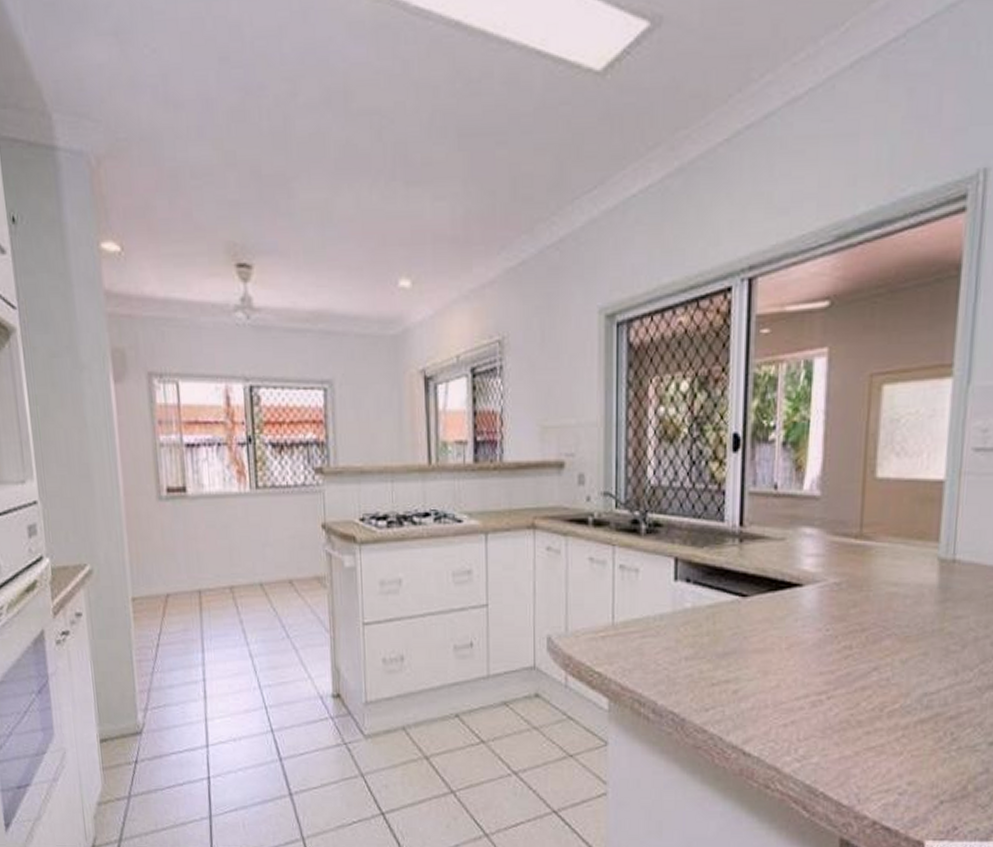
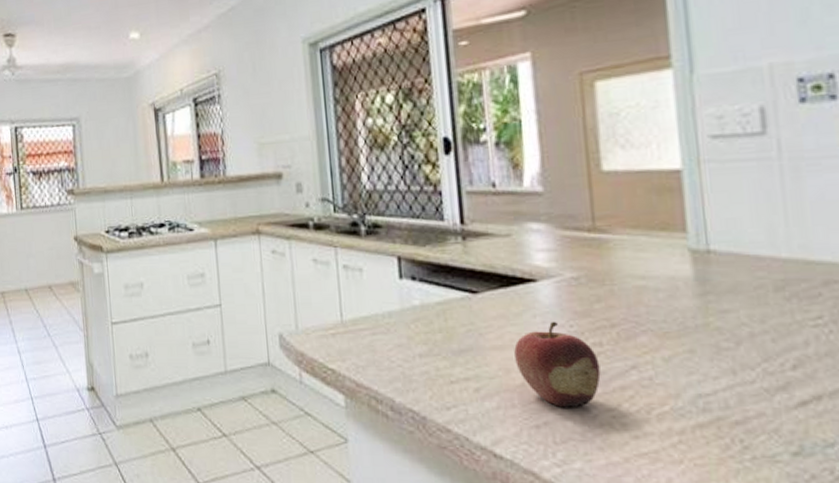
fruit: none [773,625,847,708] -> present [514,321,601,408]

